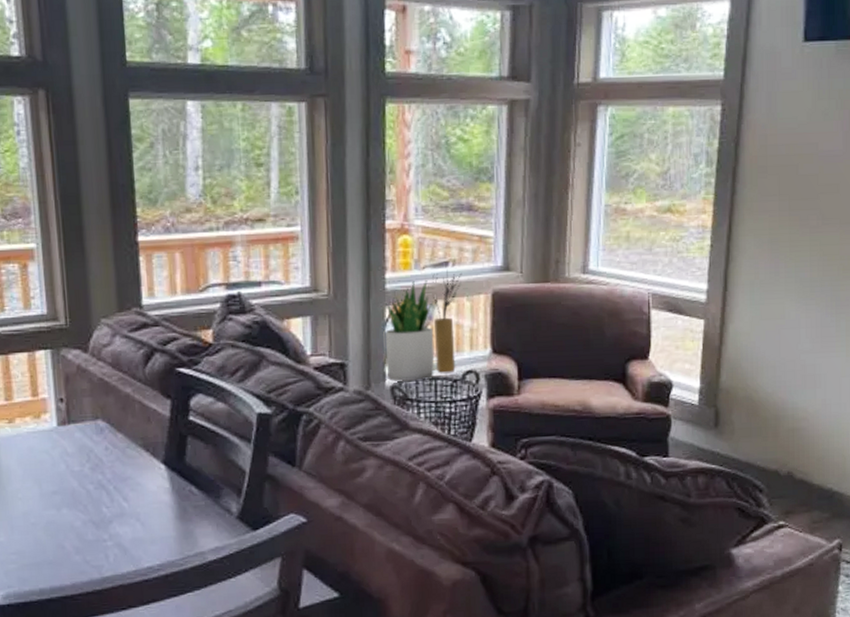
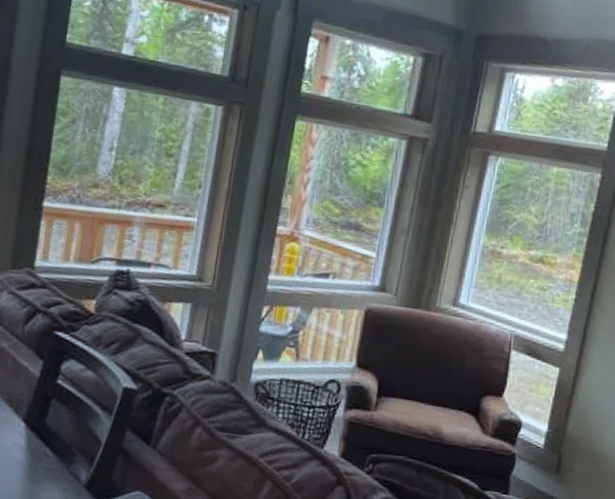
planter: present [383,280,435,383] -> none [254,286,310,383]
vase: present [428,269,462,374] -> none [301,280,341,380]

